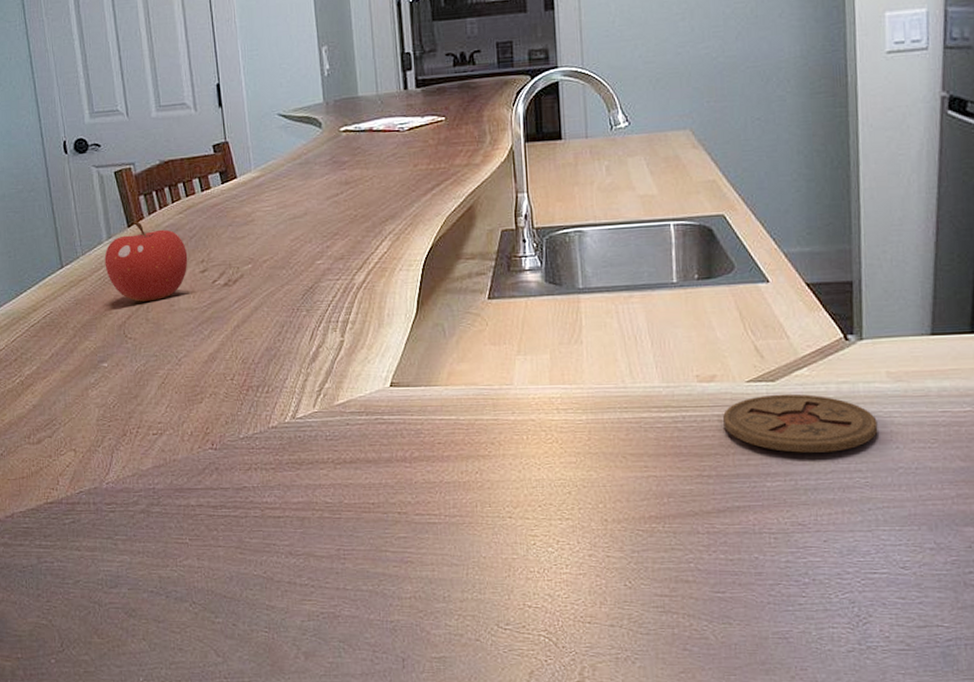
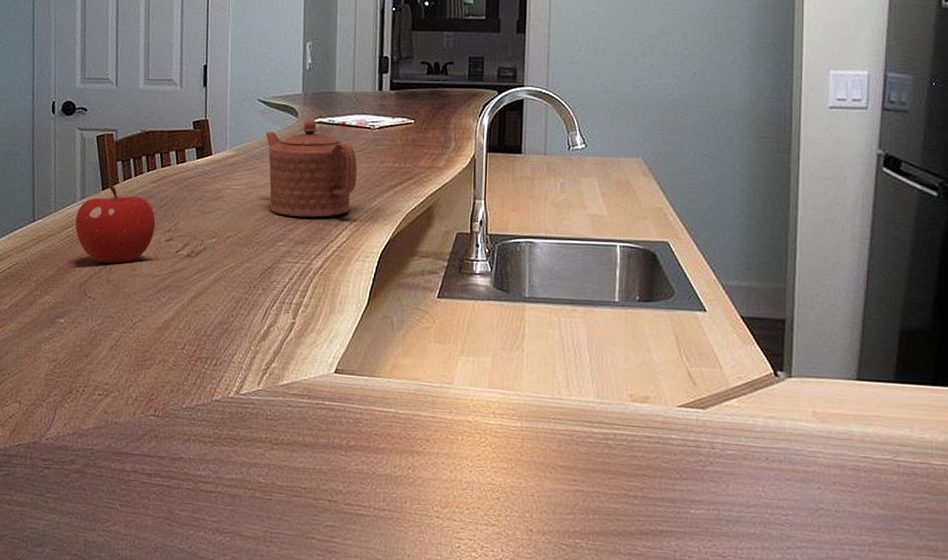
teapot: none [290,129,391,233] -> present [265,120,358,218]
coaster: present [723,393,878,453] -> none [653,421,801,486]

